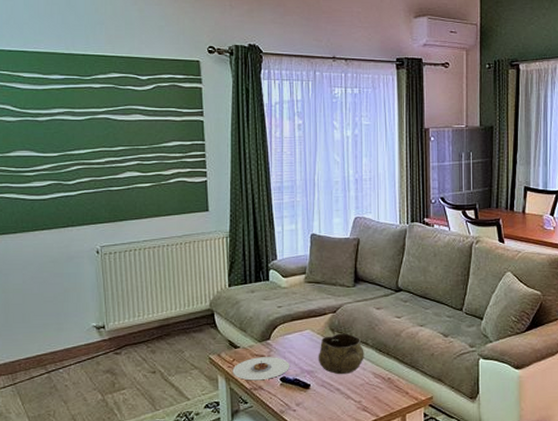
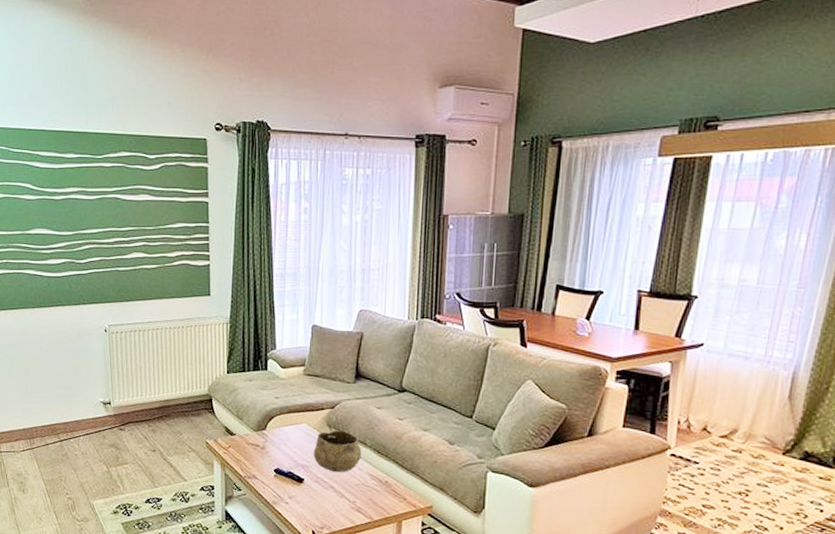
plate: present [232,357,289,381] -> none [227,446,284,470]

